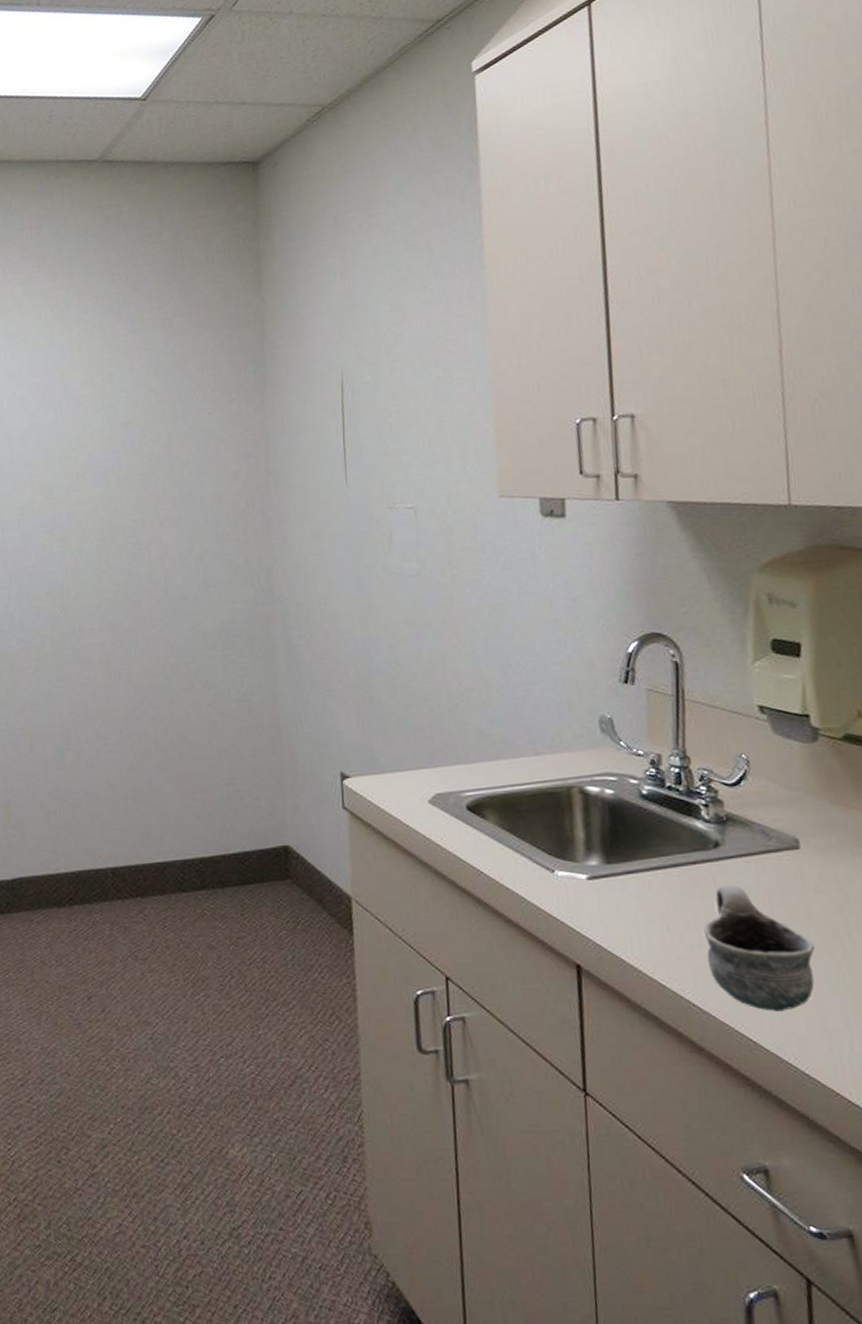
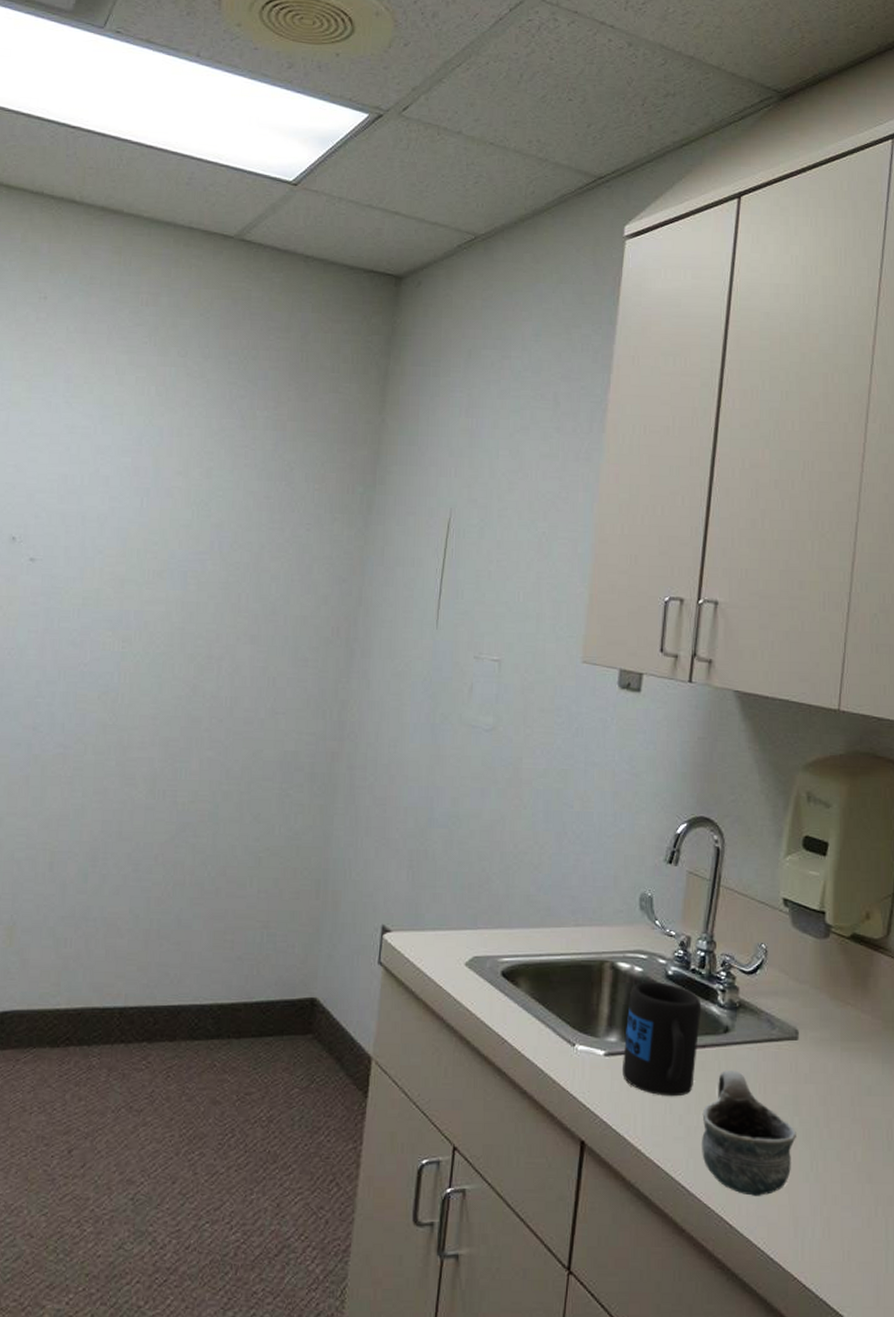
mug: none [604,802,689,916] -> present [623,982,702,1097]

